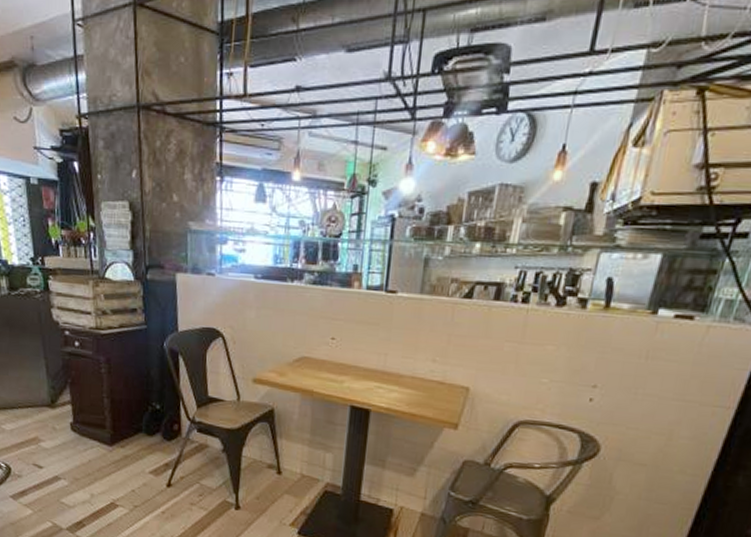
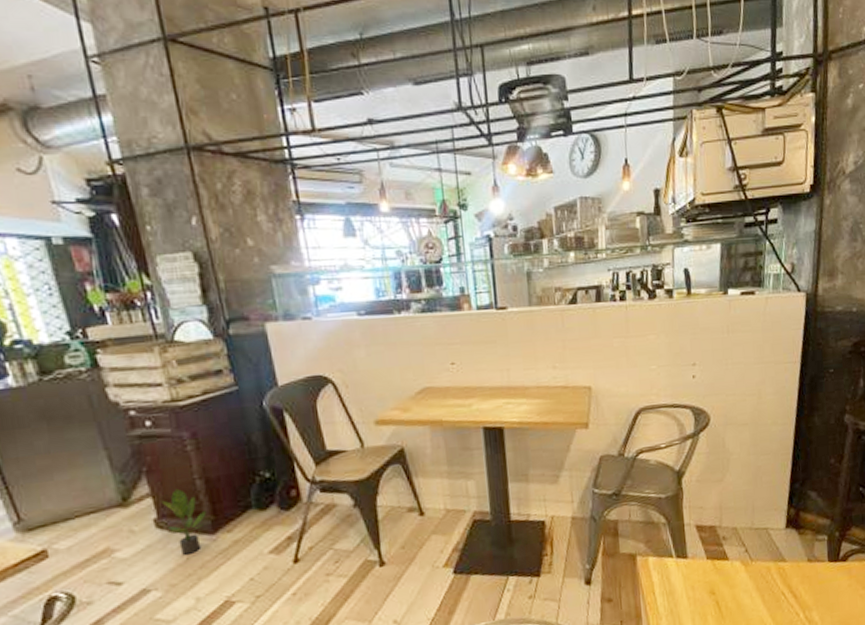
potted plant: none [77,402,108,458] -> present [161,488,207,555]

